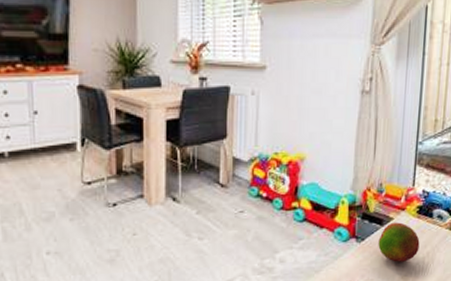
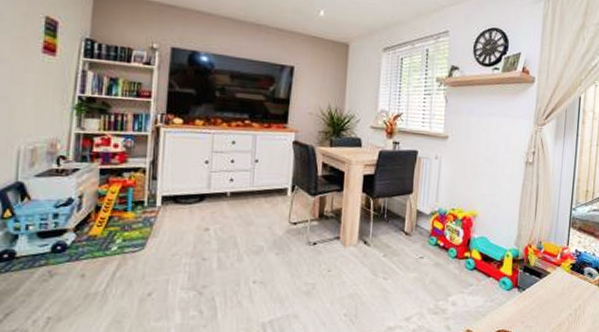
fruit: present [378,222,420,262] -> none [537,276,573,312]

